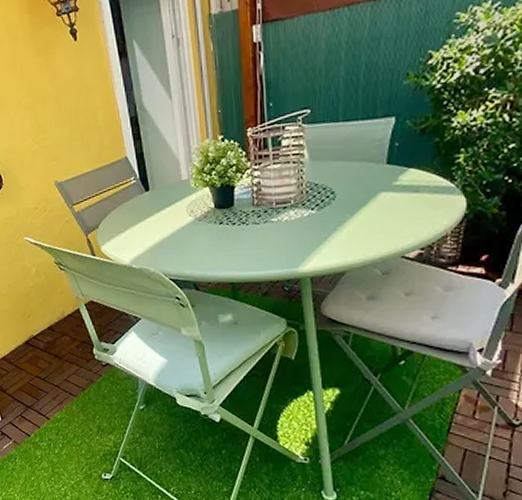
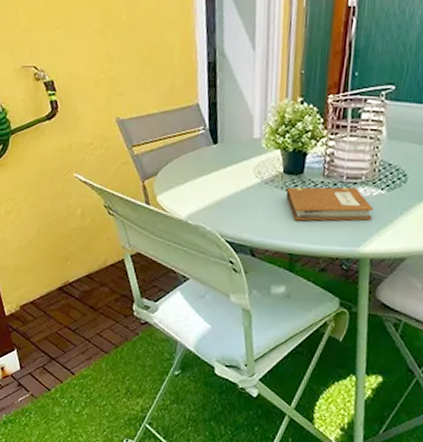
notebook: none [219,211,307,251] -> present [285,187,373,221]

